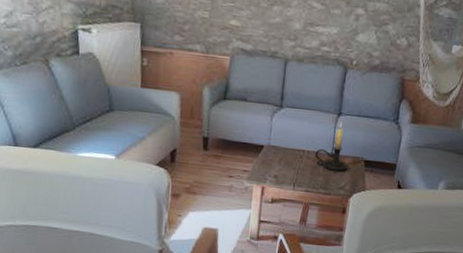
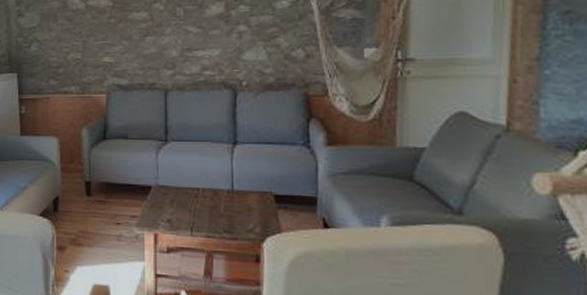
candle holder: present [315,121,348,172] -> none [212,151,255,211]

